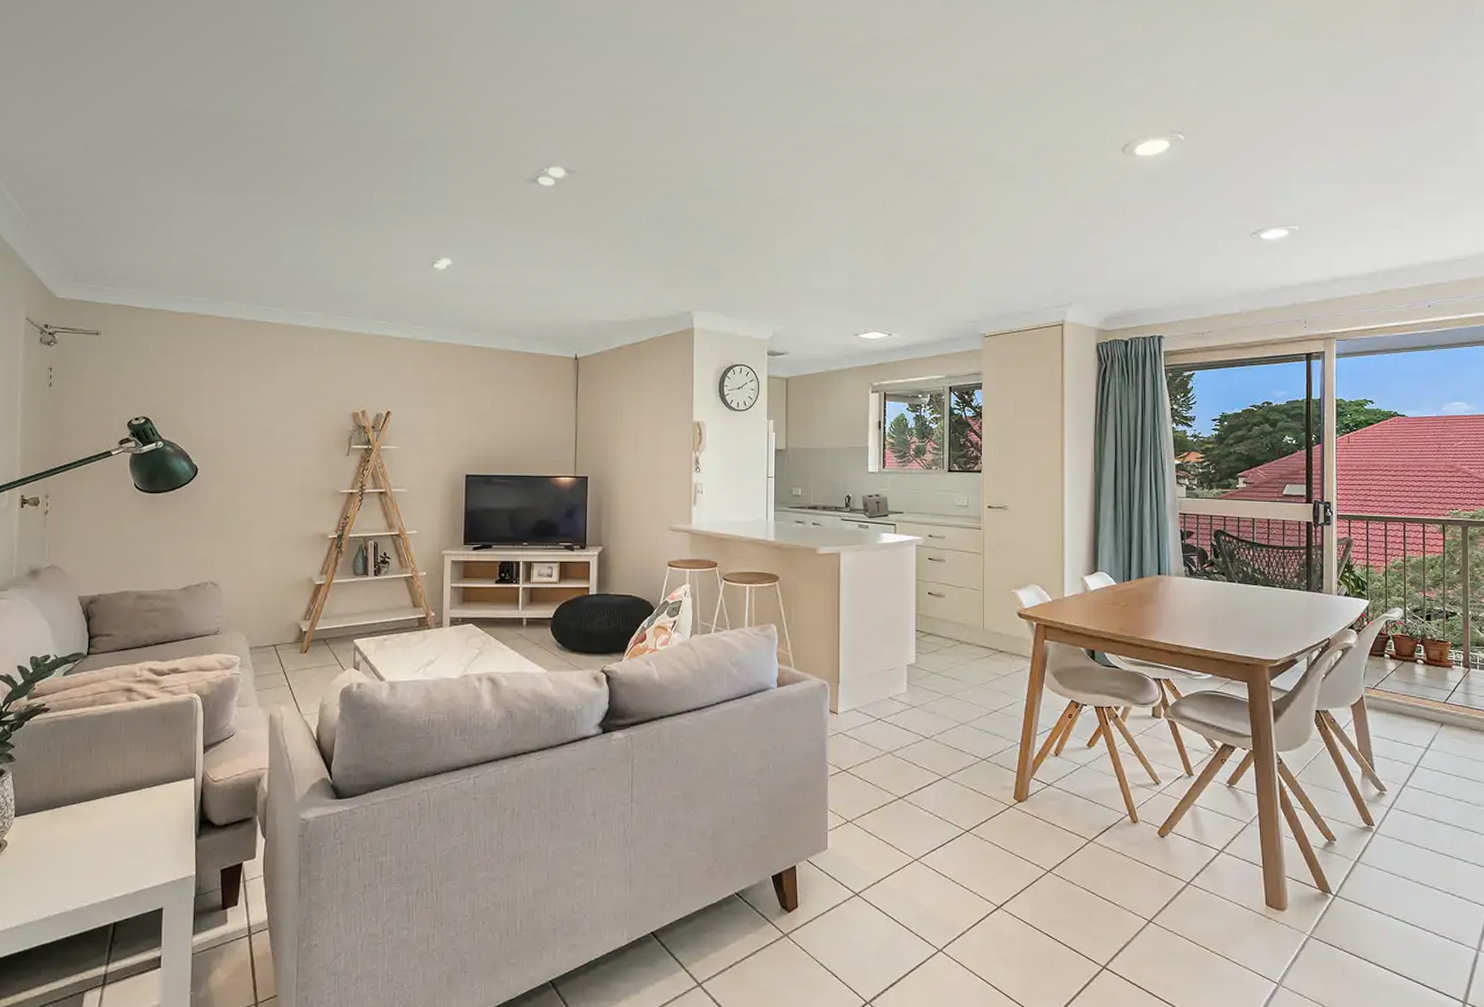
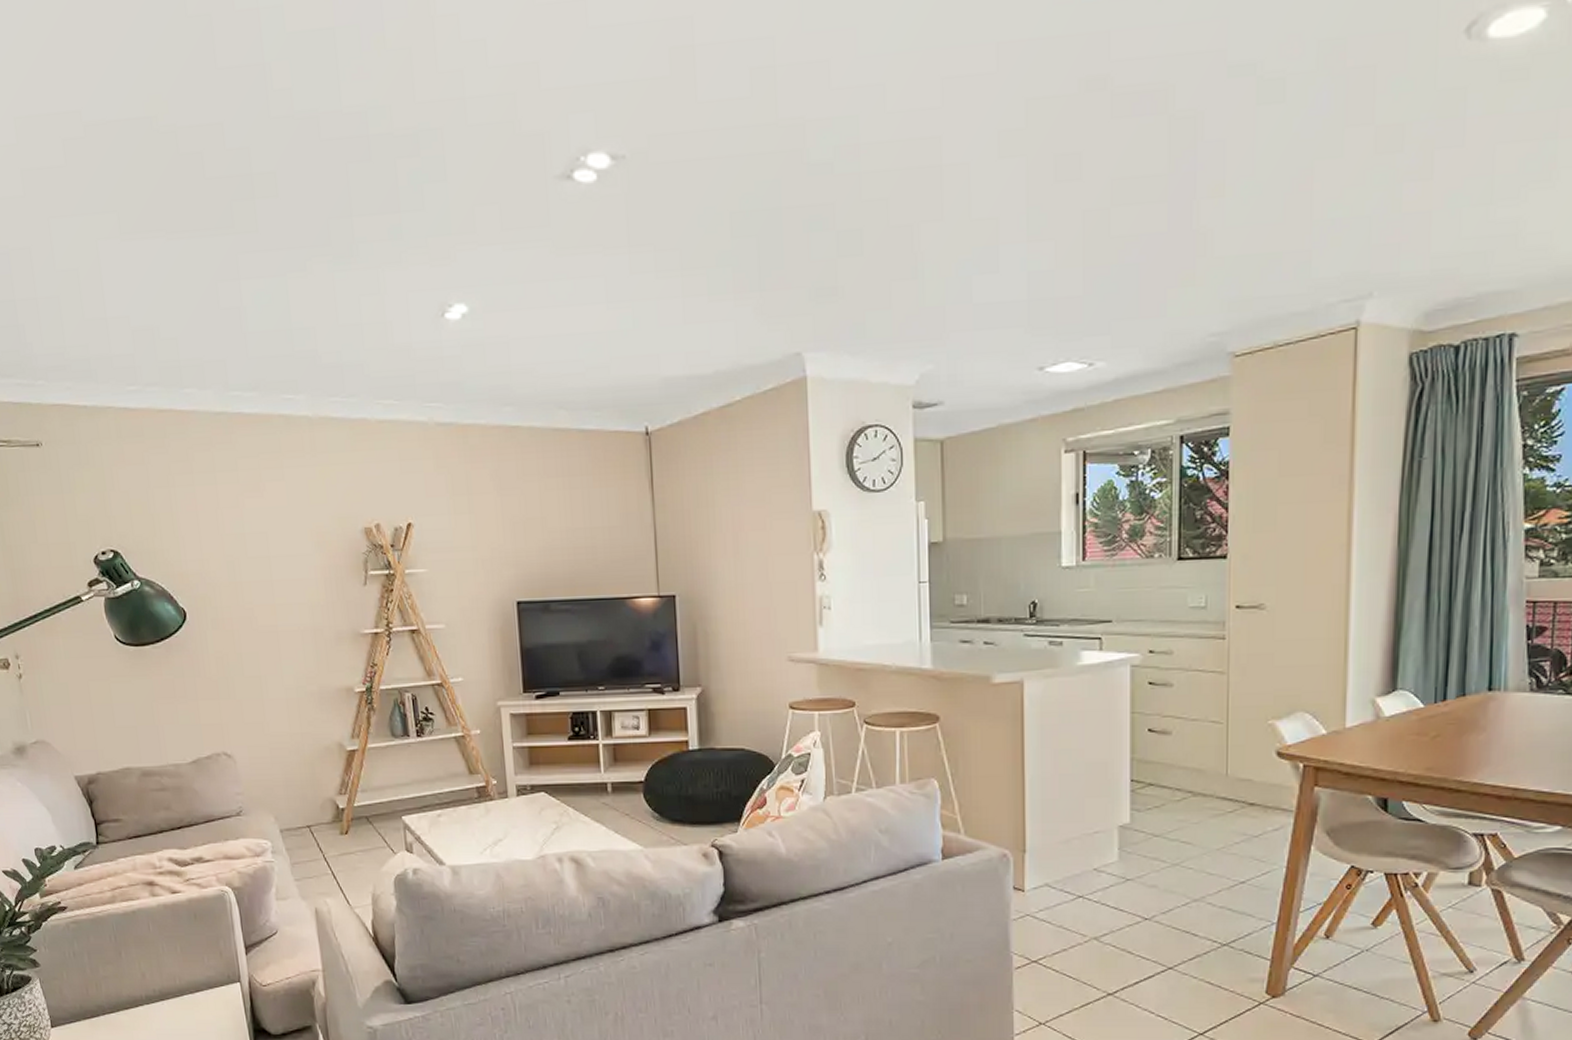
toaster: present [861,493,889,519] -> none [1052,596,1092,632]

